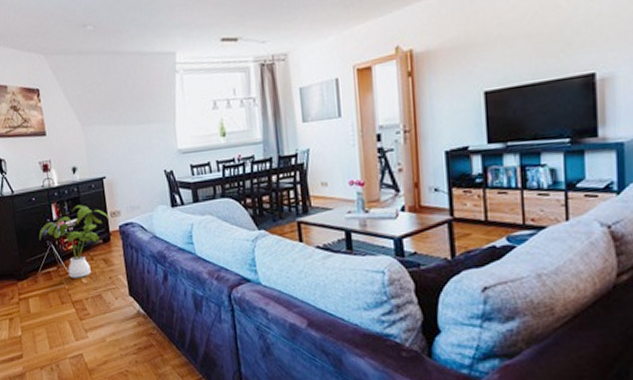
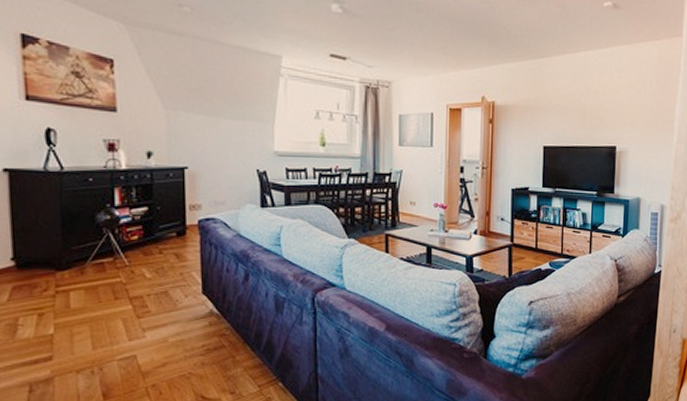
house plant: present [38,205,111,278] -> none [93,193,189,272]

